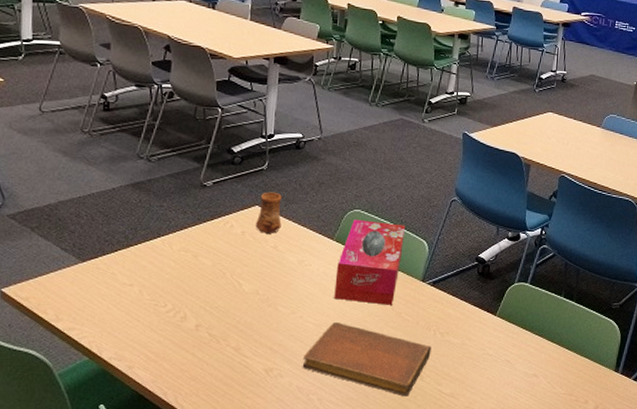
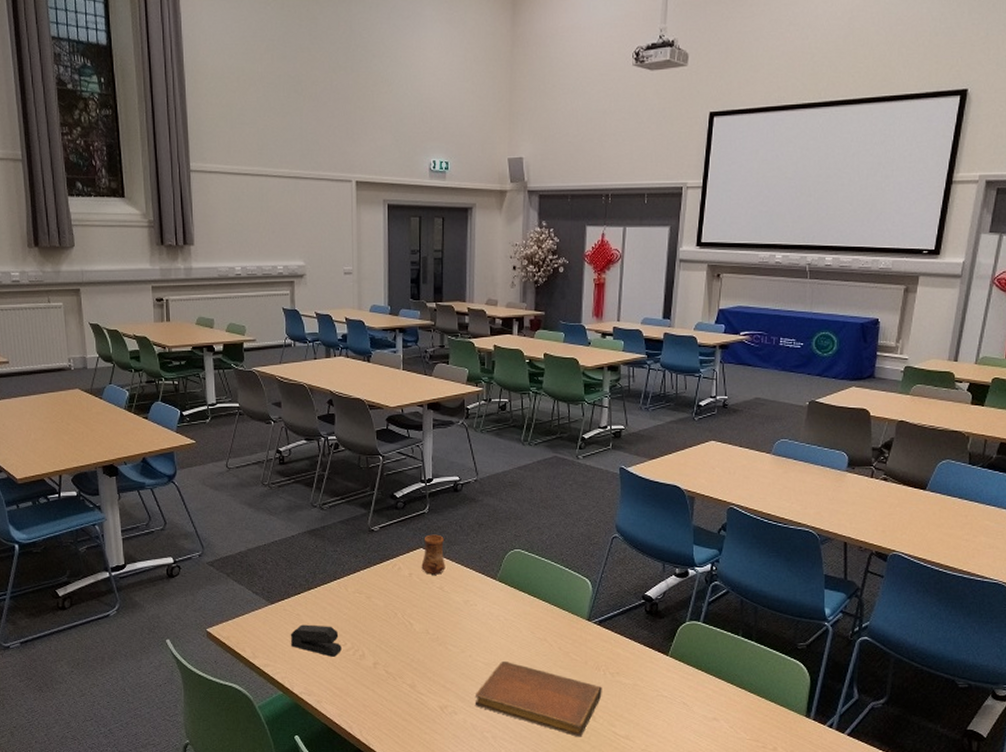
stapler: none [102,284,161,319] -> present [290,624,342,657]
tissue box: present [334,219,406,305] -> none [501,558,567,644]

